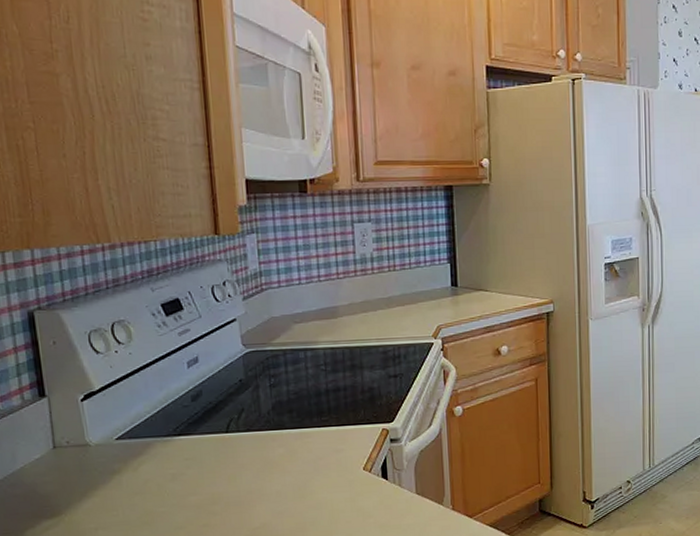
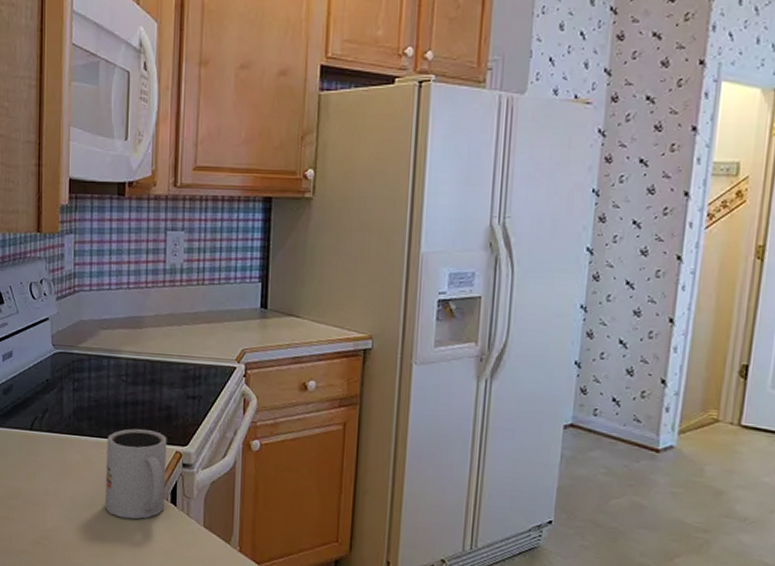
mug: none [311,413,377,501] -> present [106,428,167,520]

